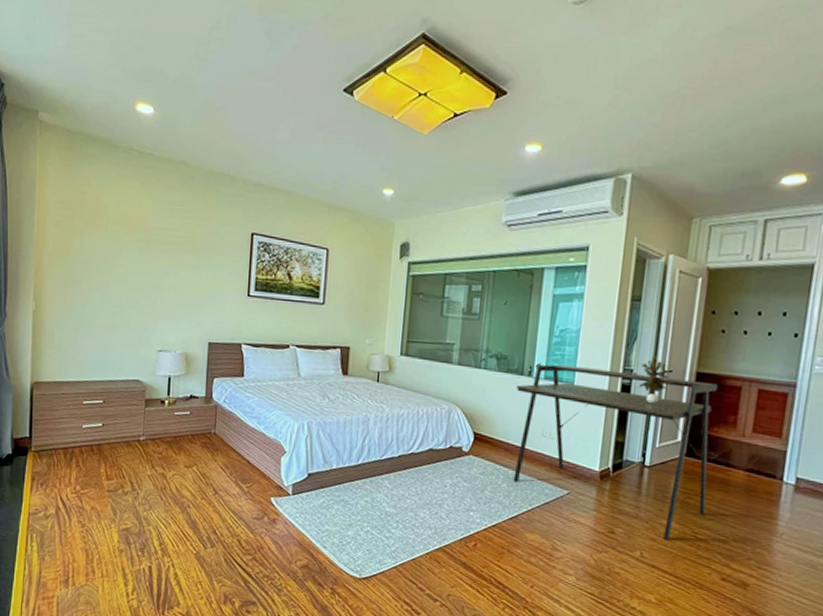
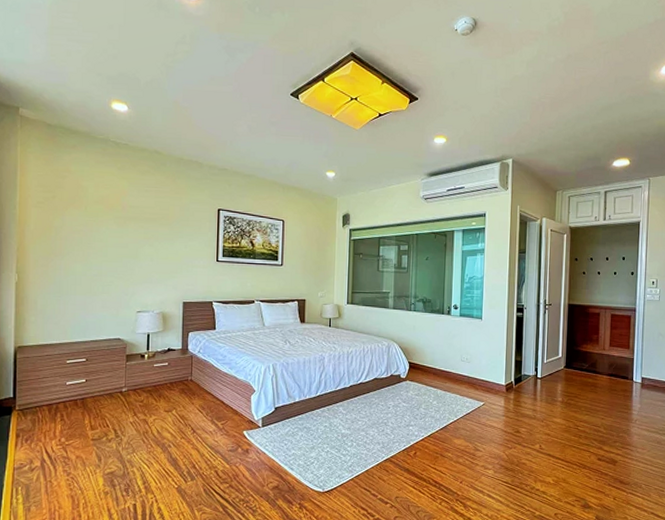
desk: present [513,364,718,540] -> none [440,304,584,433]
potted plant: present [639,354,673,405] -> none [529,292,553,330]

